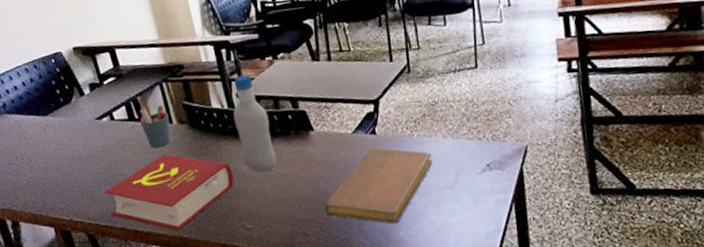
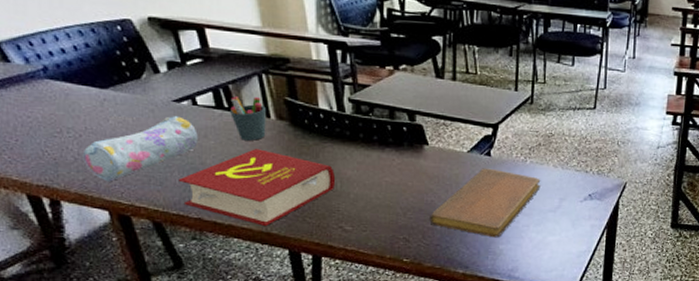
pencil case: none [33,132,117,200] -> present [82,116,198,182]
bottle: present [233,74,277,173] -> none [342,80,385,179]

